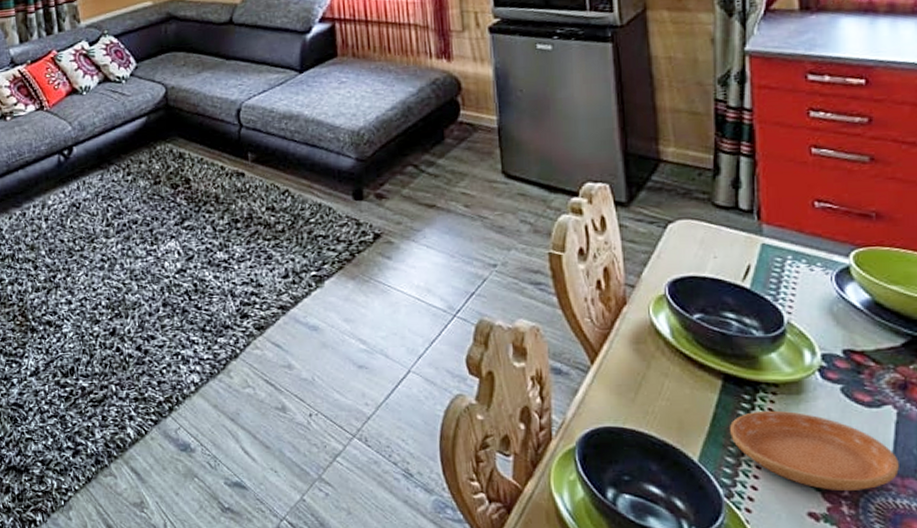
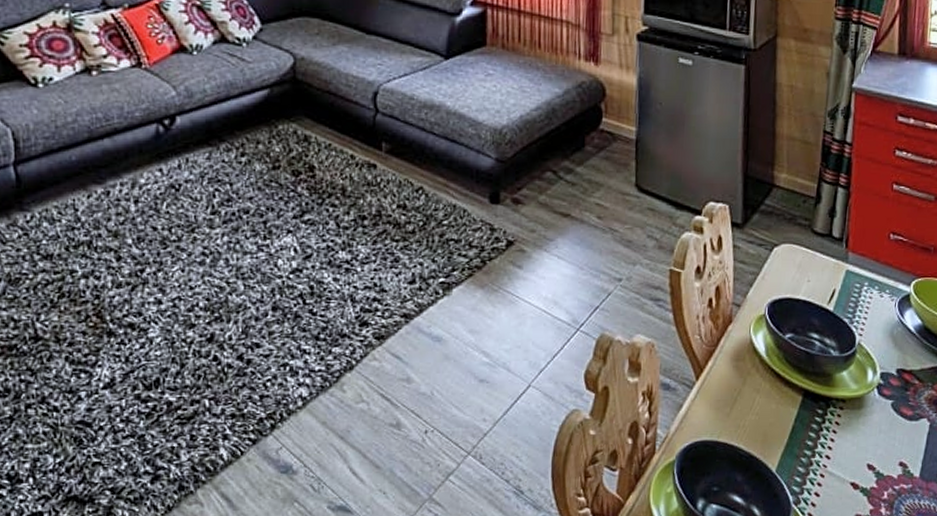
saucer: present [730,410,899,492] -> none [803,423,926,495]

